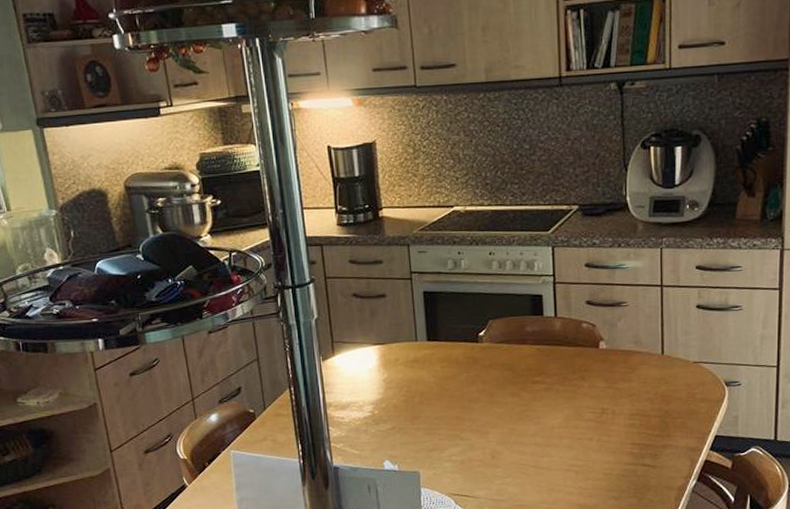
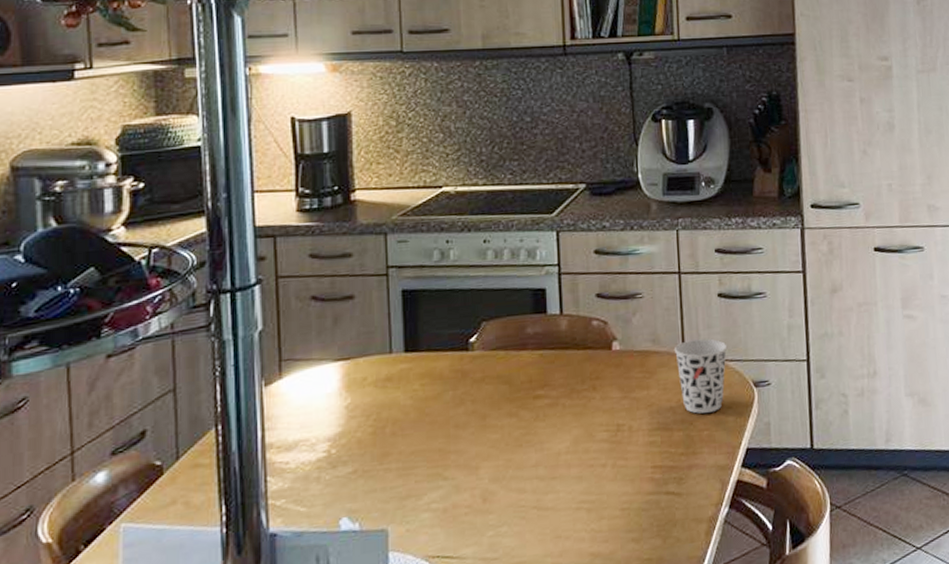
cup: none [654,343,703,405] -> present [674,338,728,414]

